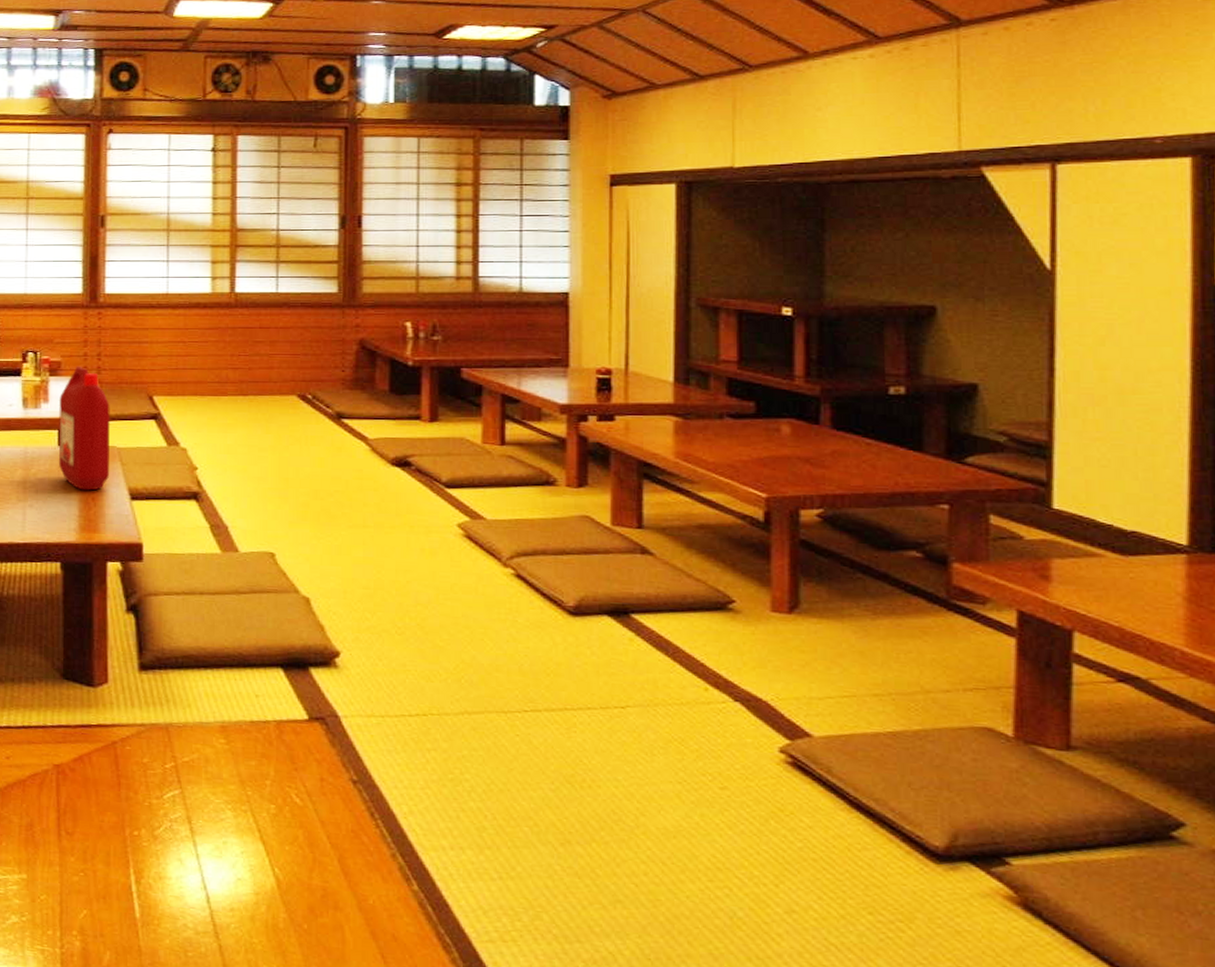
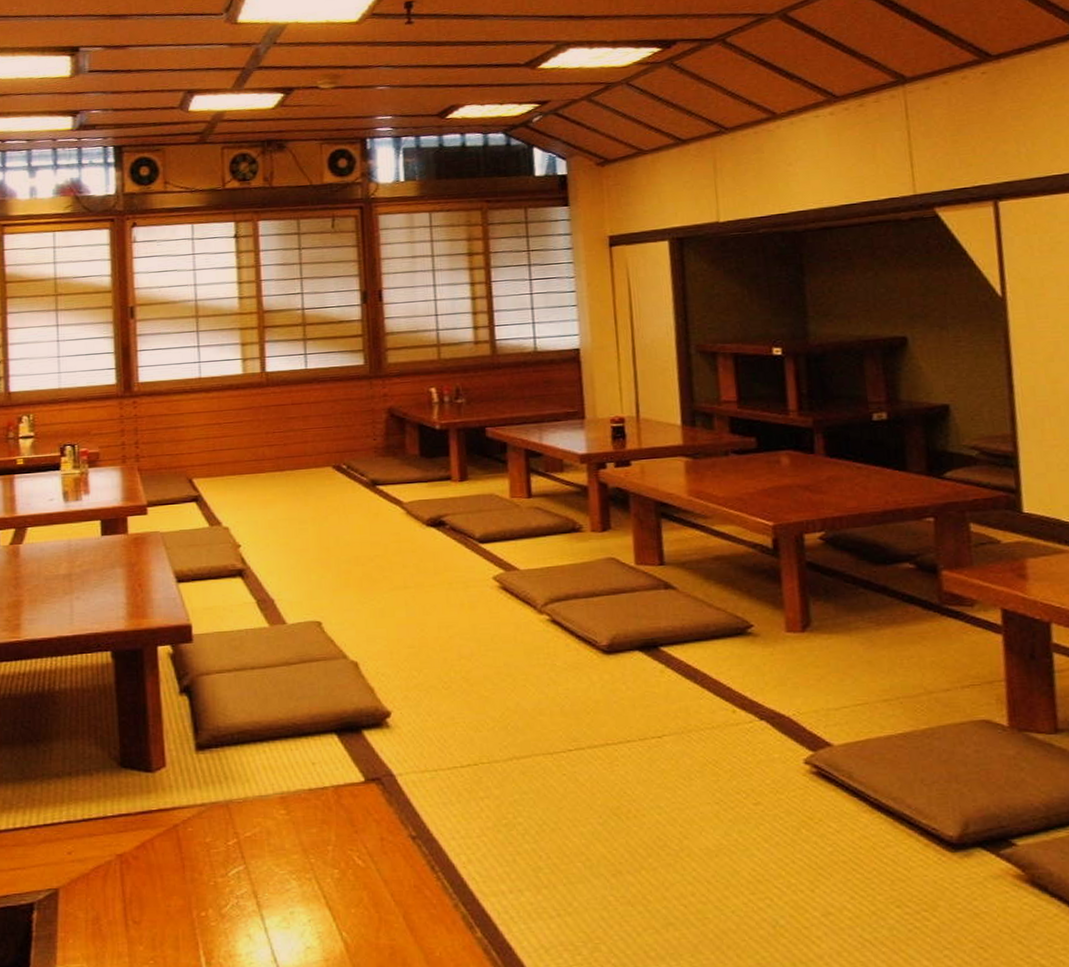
ketchup jug: present [58,366,111,491] -> none [100,455,154,578]

